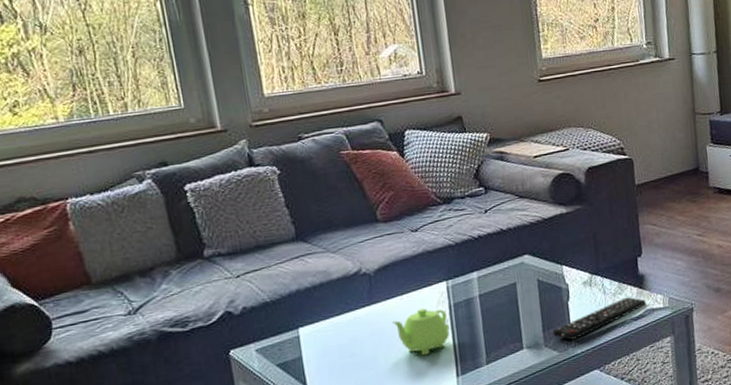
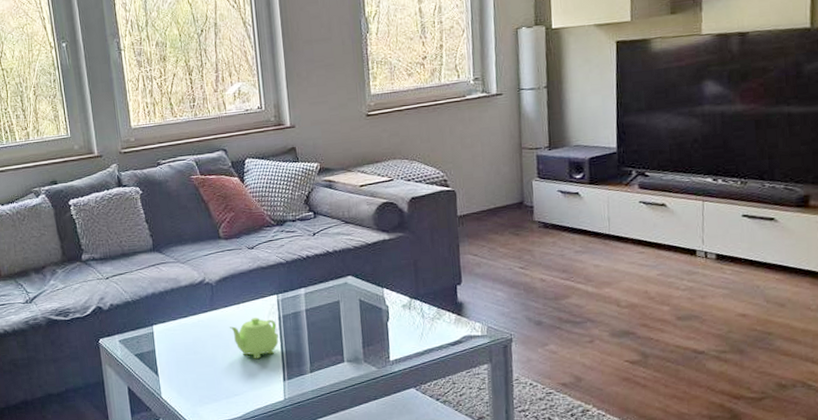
remote control: present [552,297,646,341] -> none [372,322,464,359]

